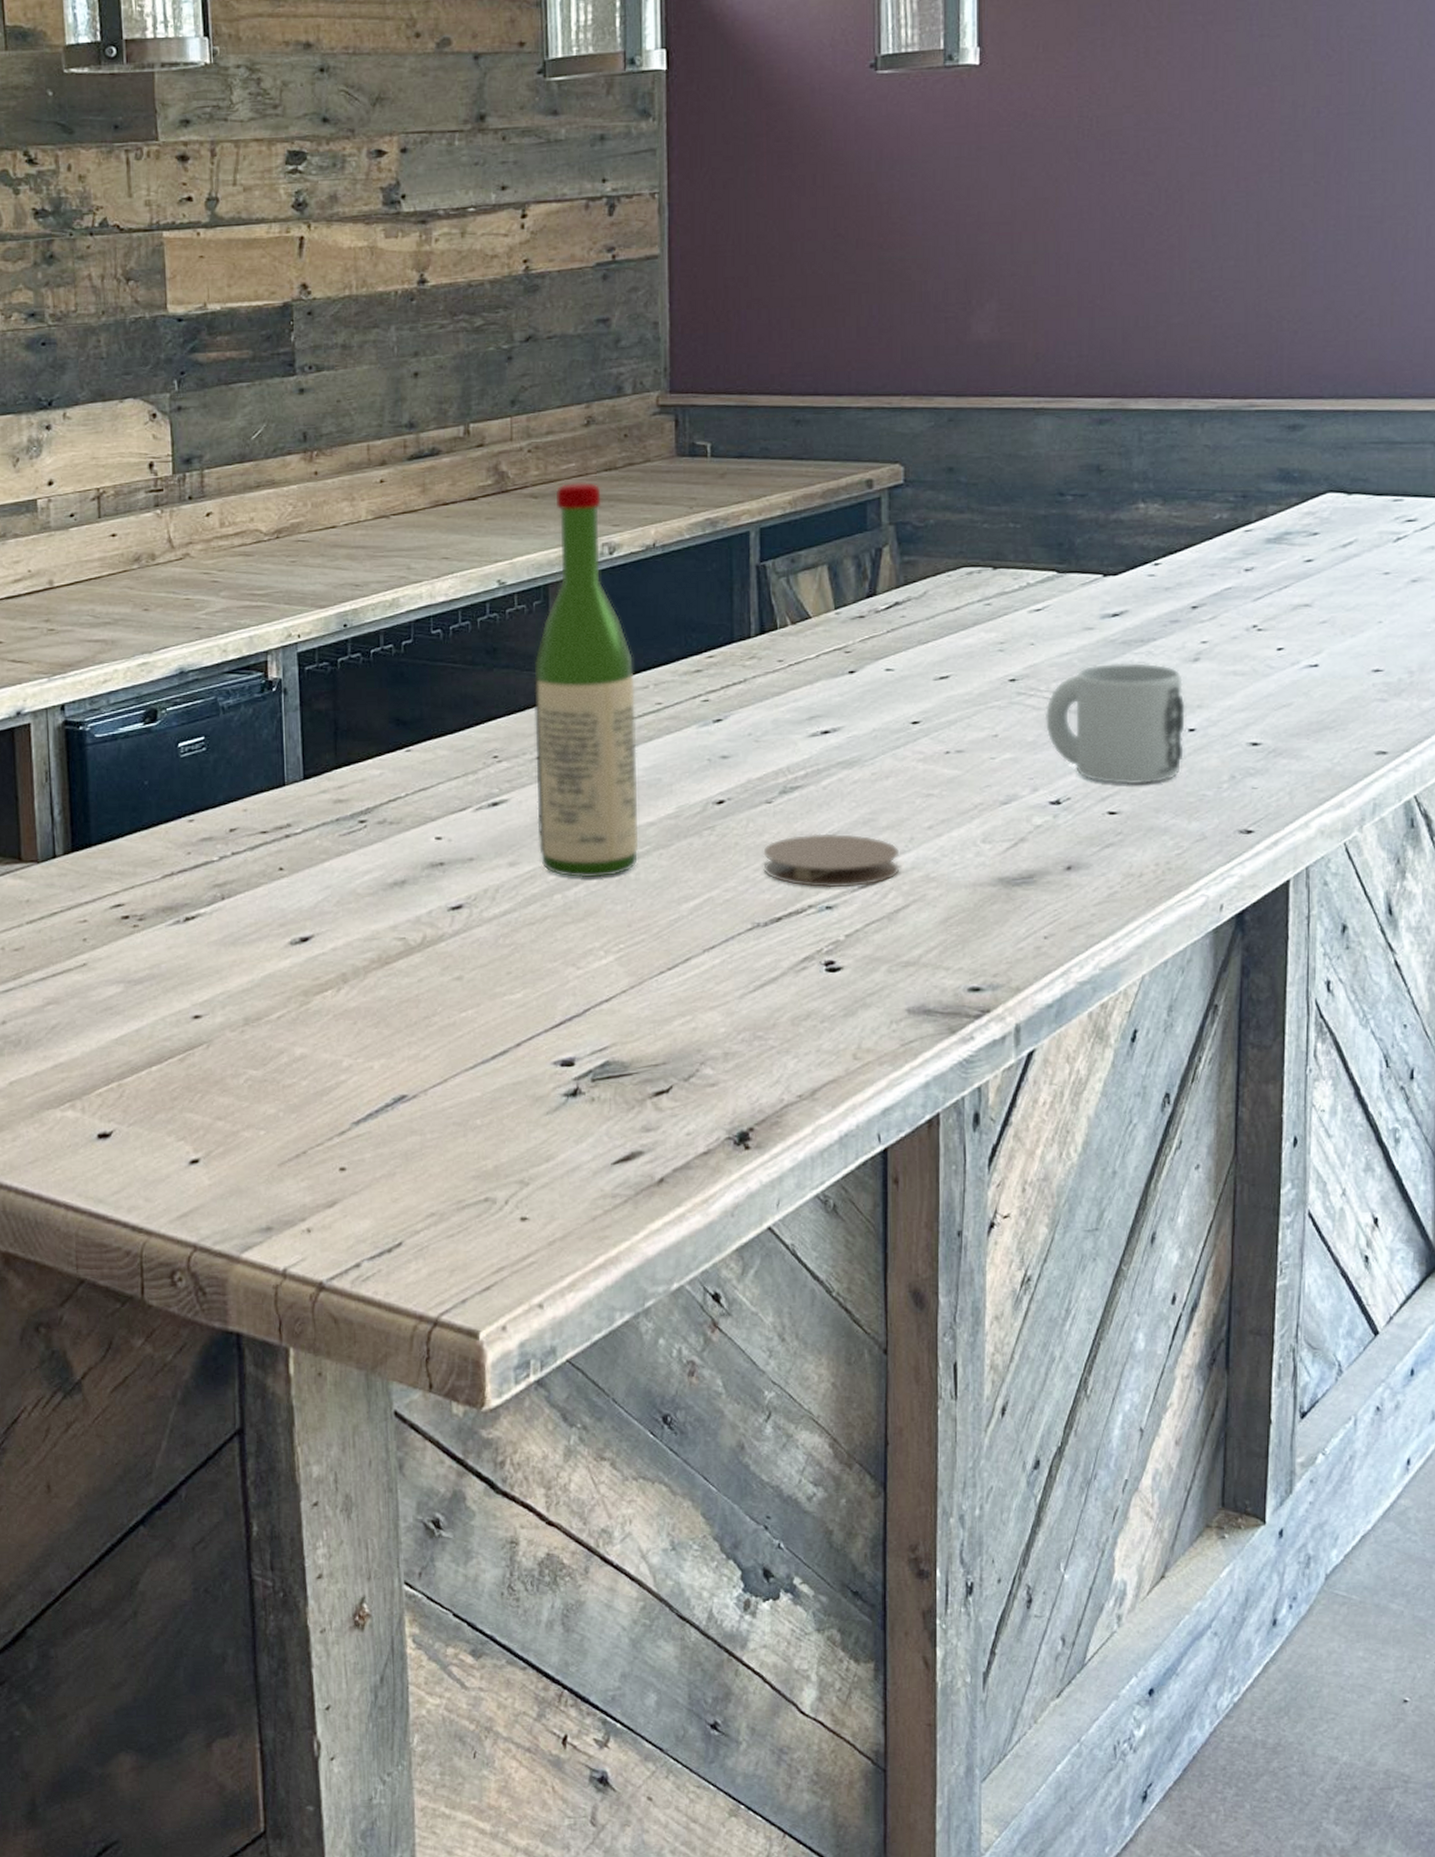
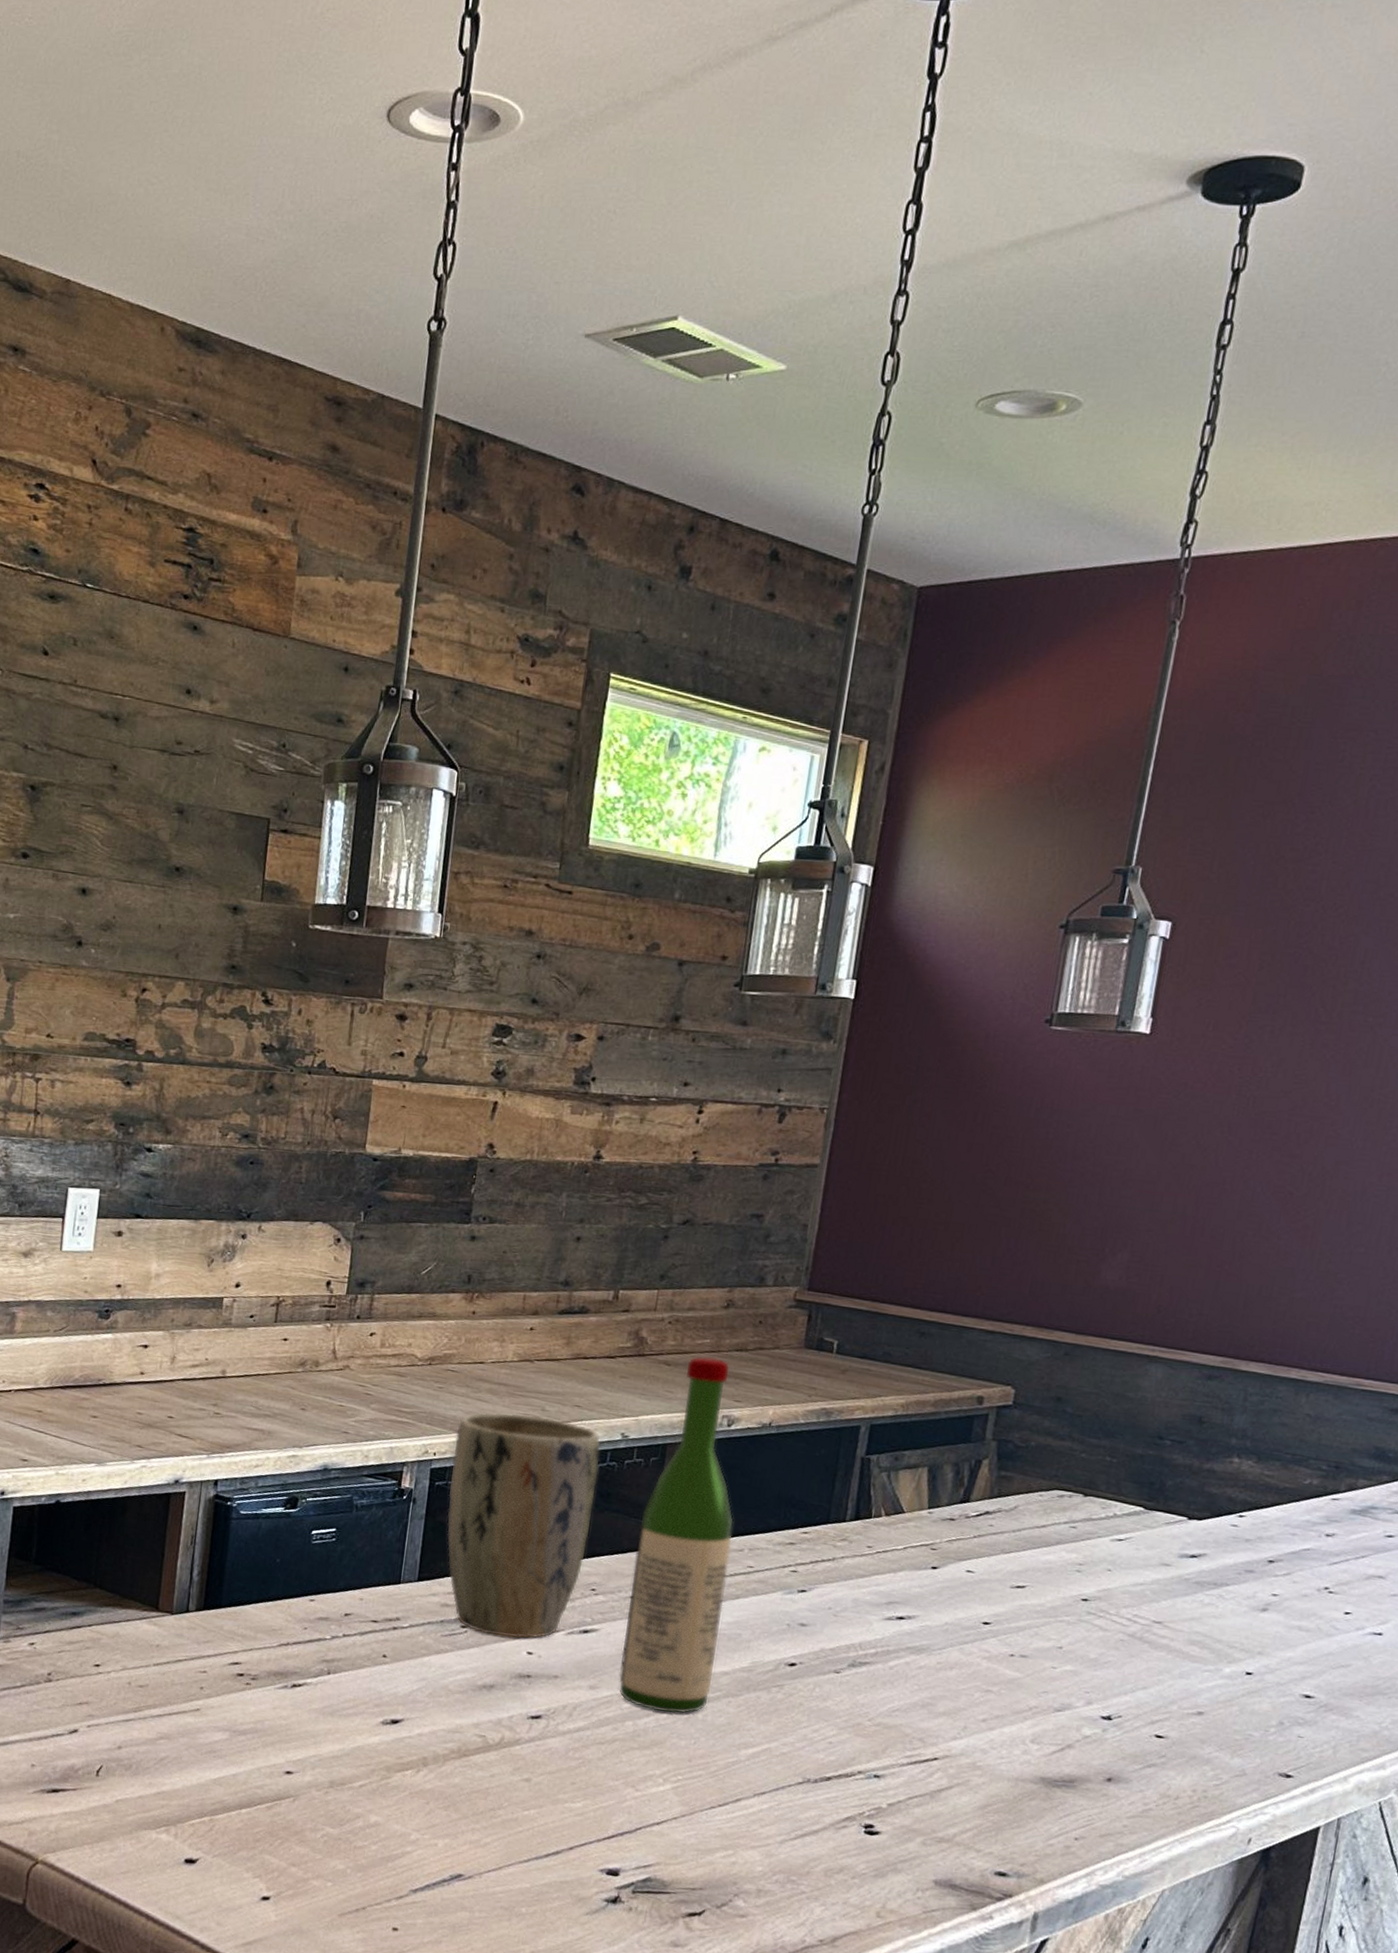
plant pot: none [319,576,481,826] -> present [446,1412,601,1639]
coaster: present [763,833,900,888] -> none [821,1706,951,1763]
mug: present [1044,663,1185,785] -> none [1109,1599,1249,1717]

